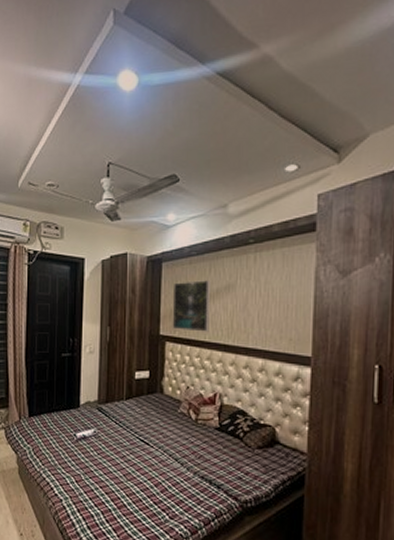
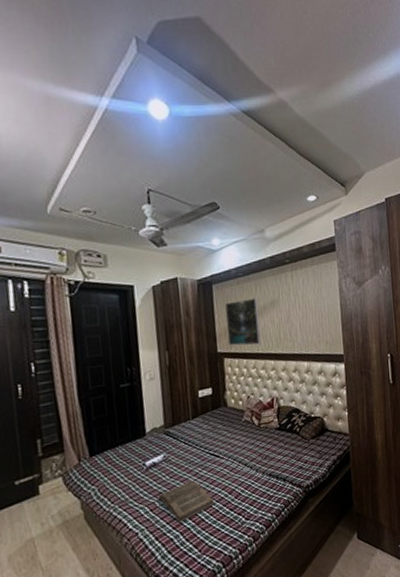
book: none [85,462,139,501] -> present [159,480,215,522]

